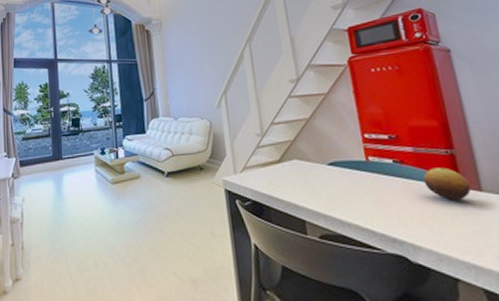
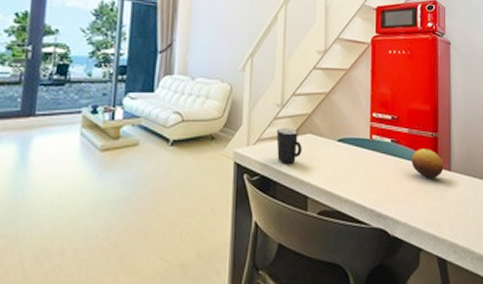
mug: none [260,155,291,190] -> present [276,128,302,165]

